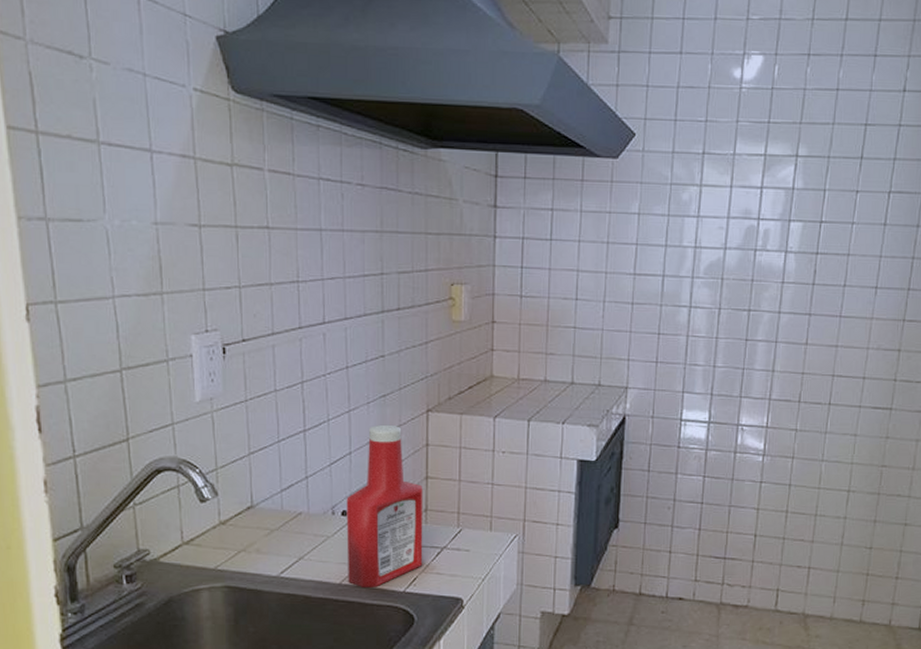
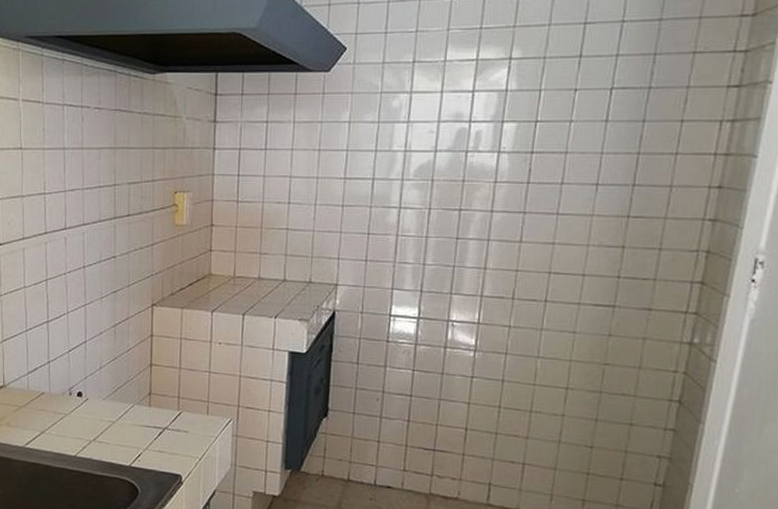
ketchup bottle: present [346,424,423,587] -> none [81,317,148,461]

